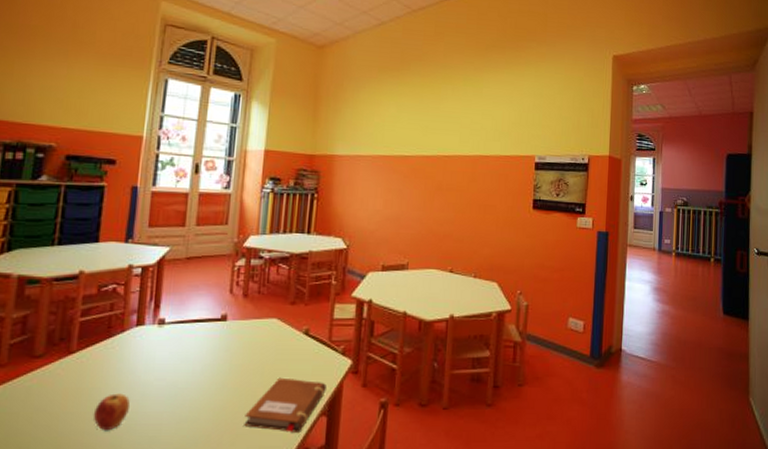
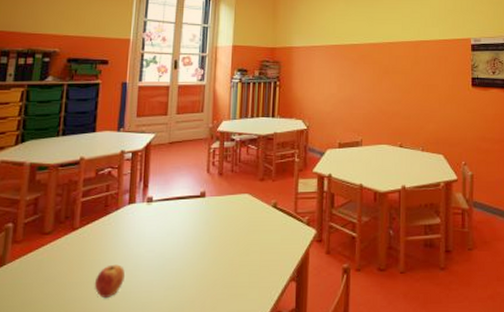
notebook: present [244,377,326,432] -> none [223,247,294,297]

